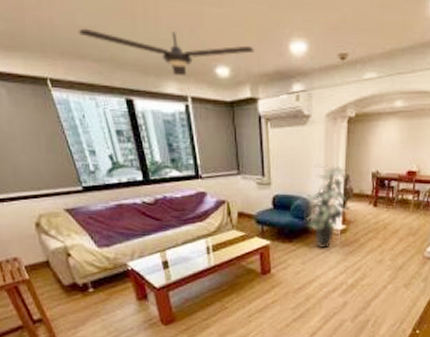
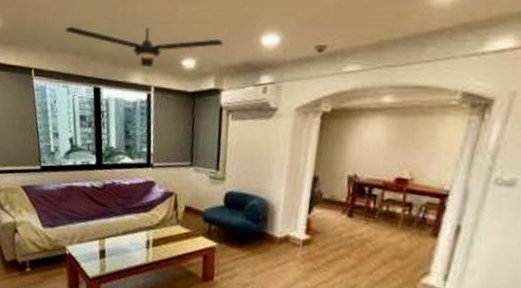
indoor plant: present [306,162,351,249] -> none [262,160,318,261]

